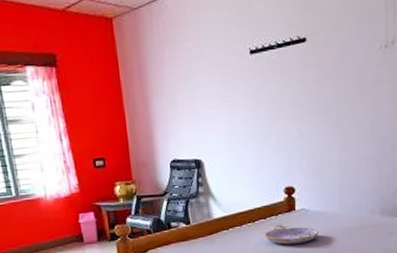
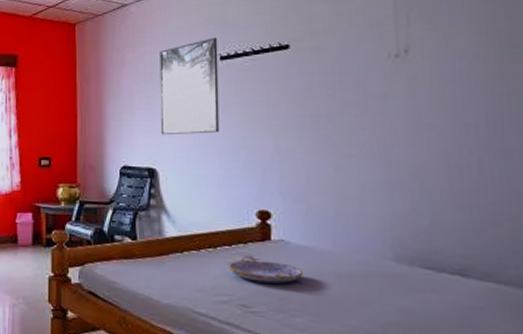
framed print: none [196,32,253,129] -> present [160,37,220,136]

